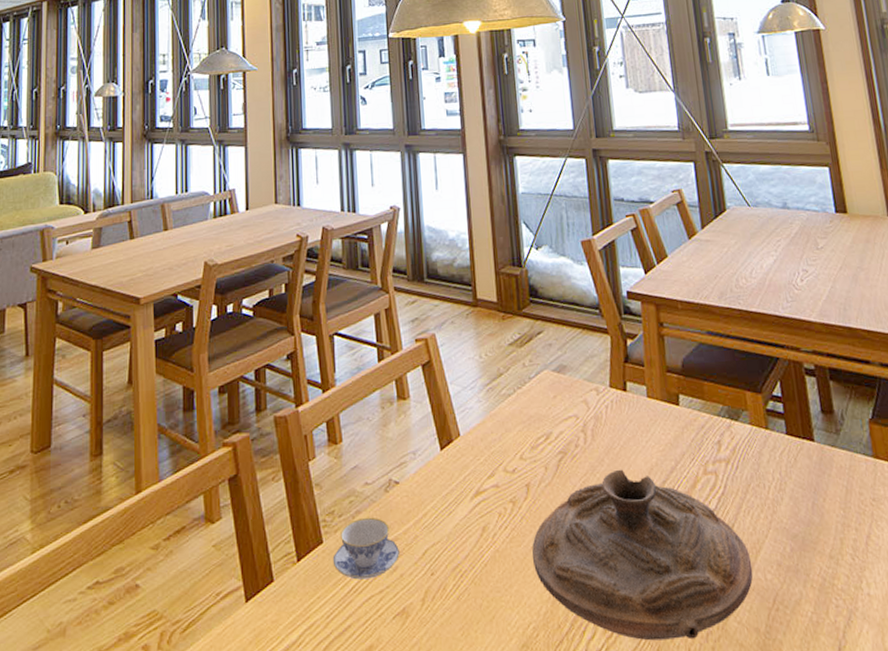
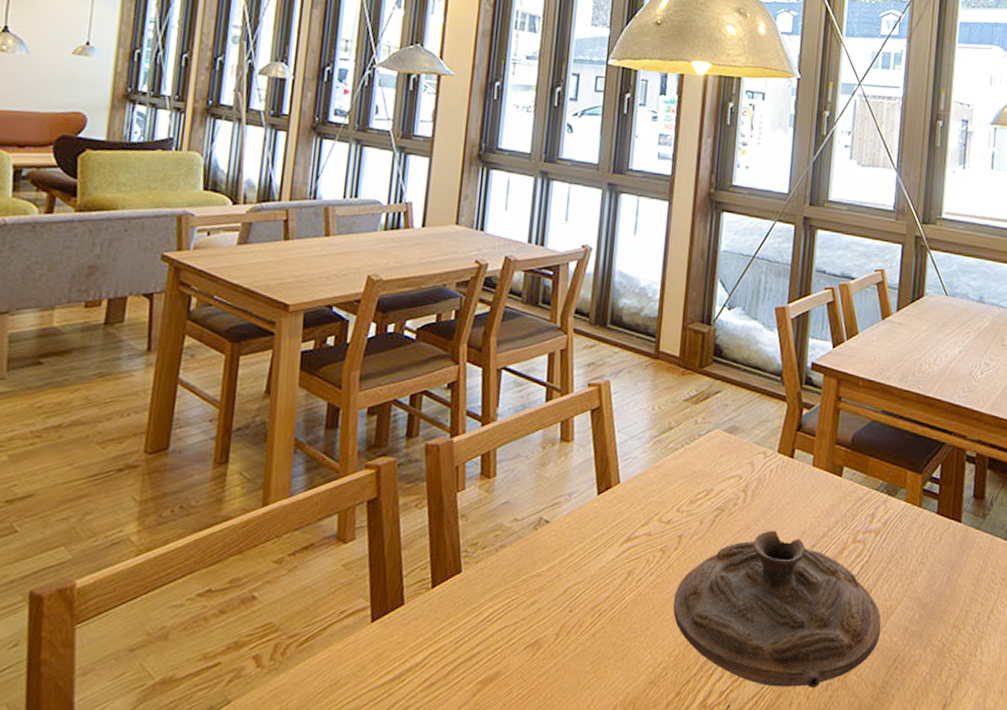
teacup: present [332,517,400,580] -> none [469,552,540,610]

